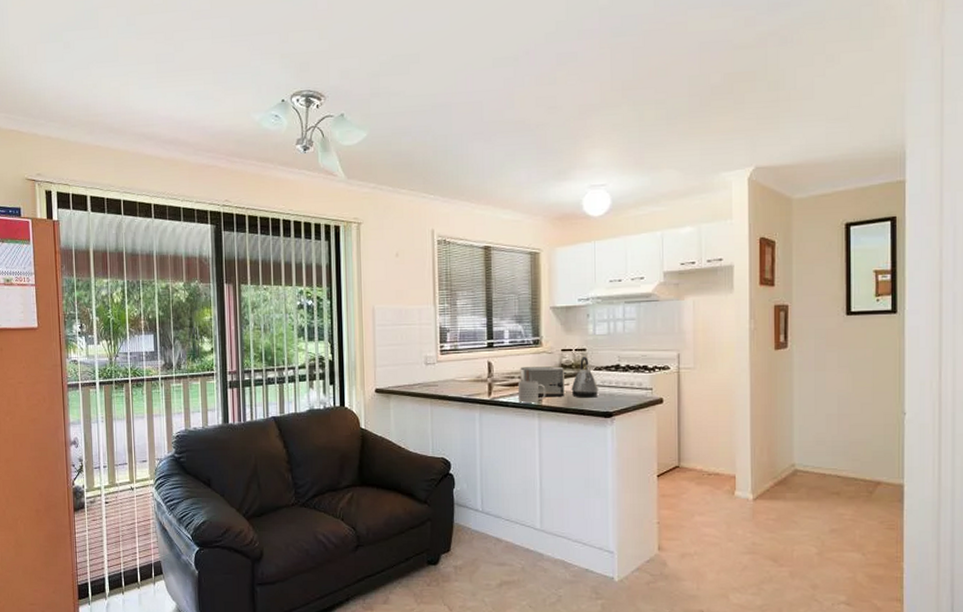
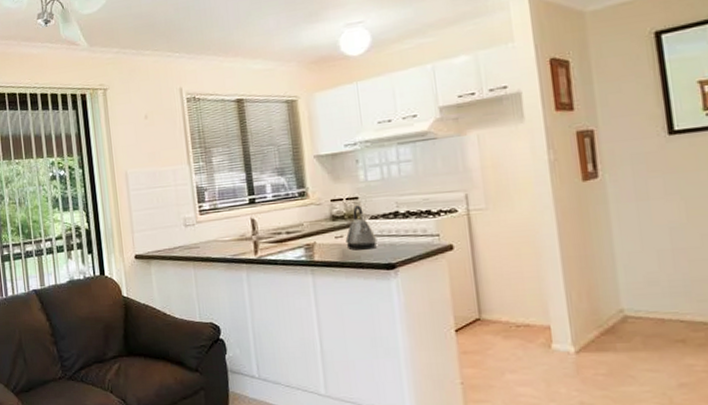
mug: present [517,381,546,404] -> none [285,235,318,260]
toaster: present [520,366,567,397] -> none [286,218,339,253]

